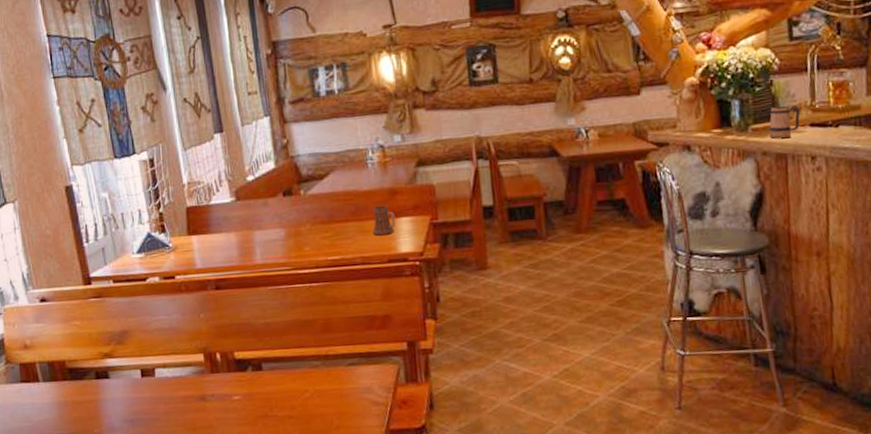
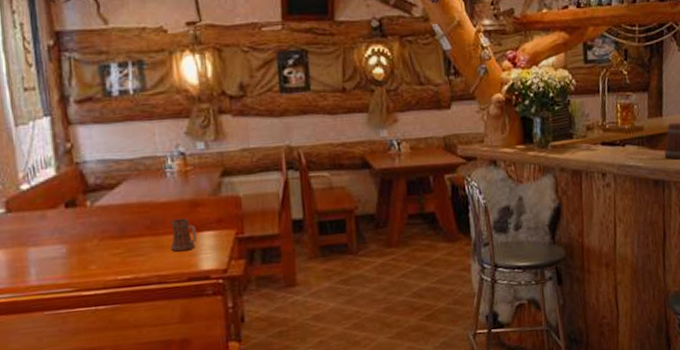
beer mug: present [769,105,801,140] -> none [566,125,593,157]

